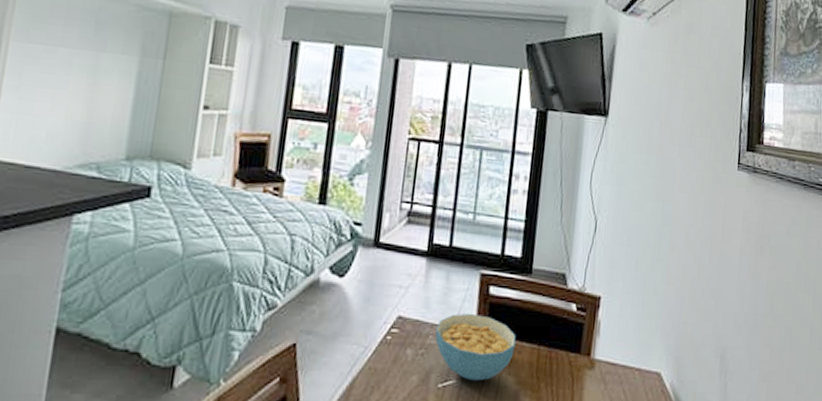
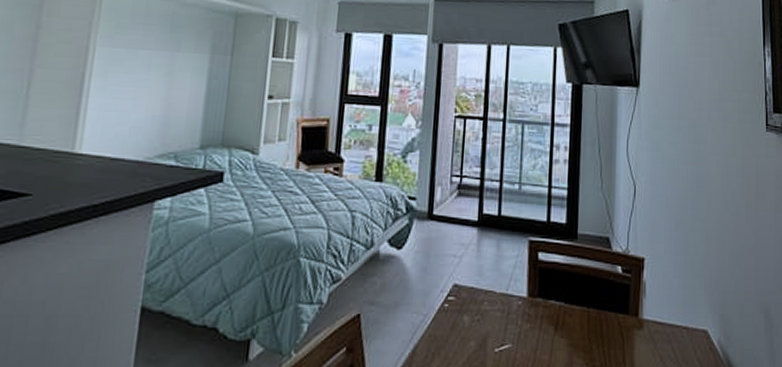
cereal bowl: present [435,313,516,381] -> none [489,279,566,345]

